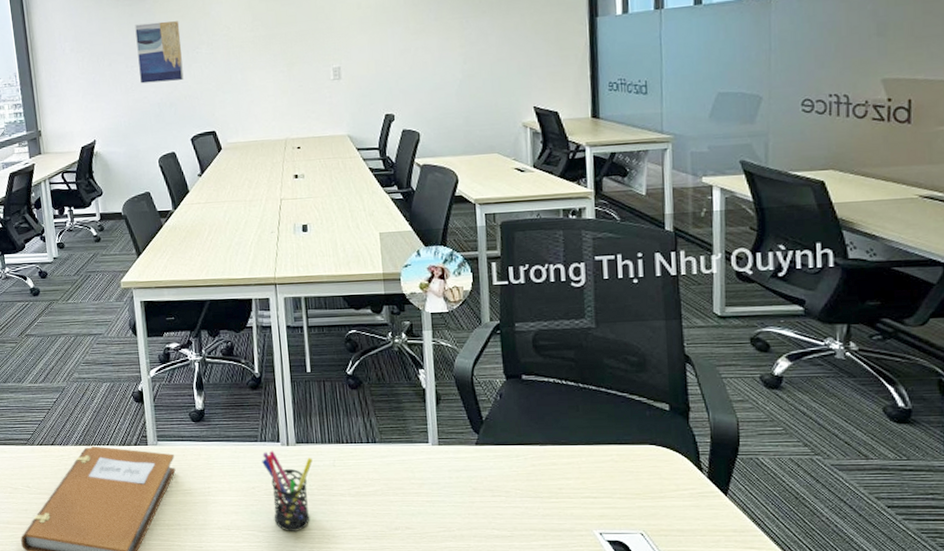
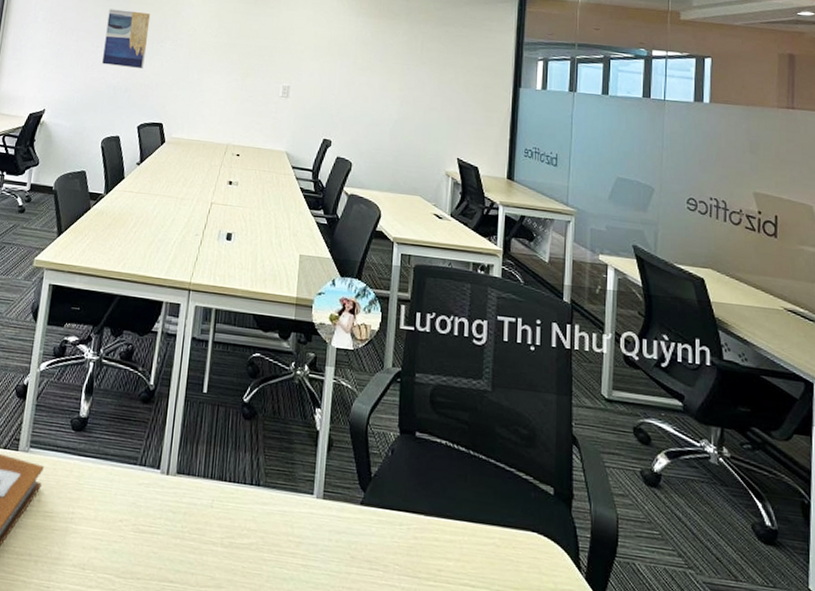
pen holder: present [262,450,313,532] -> none [135,478,190,583]

